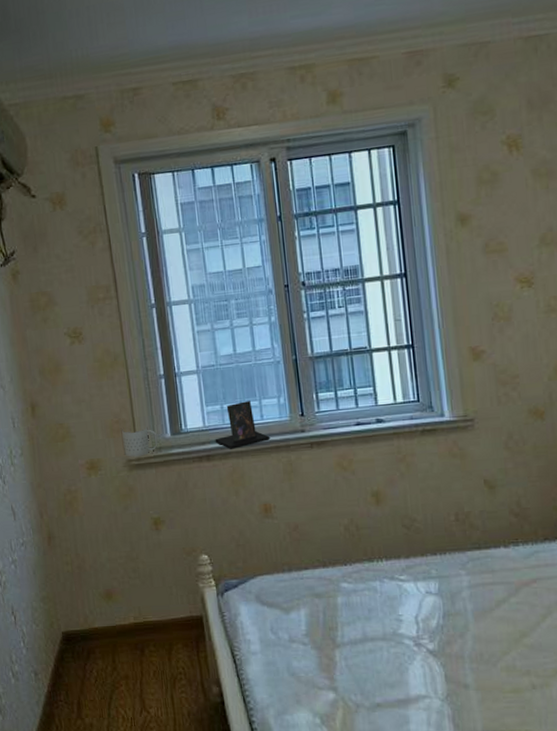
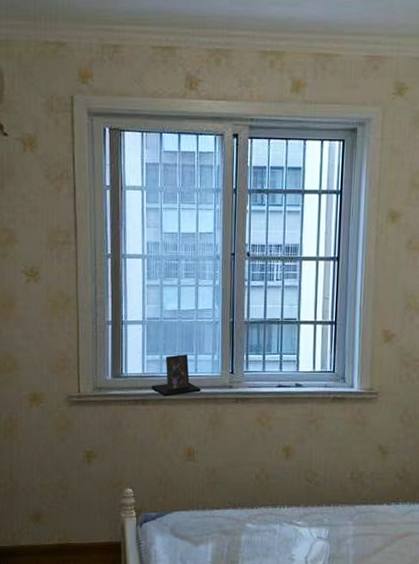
mug: present [121,427,158,458] -> none [65,366,99,395]

